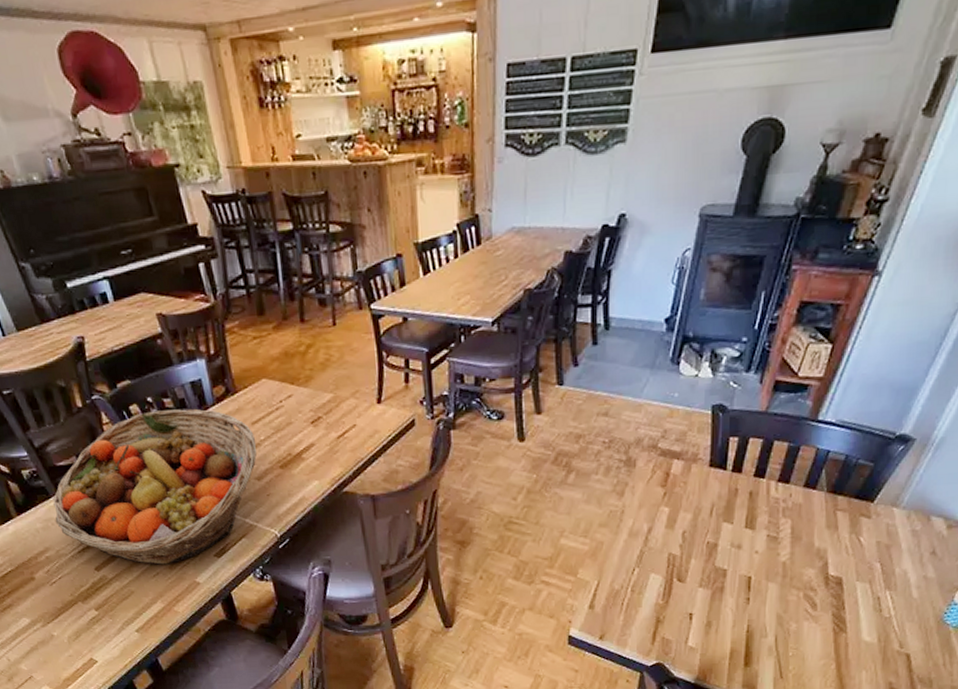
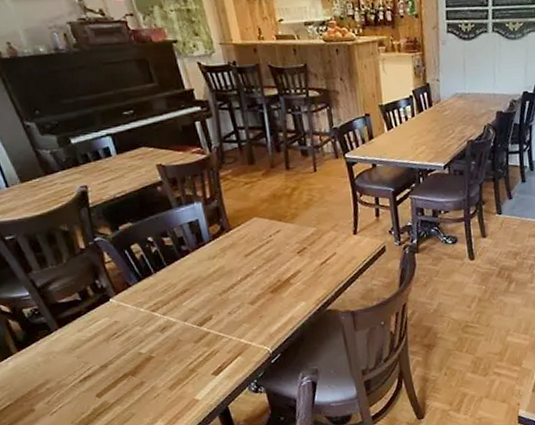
fruit basket: present [53,408,257,565] -> none [54,245,250,388]

